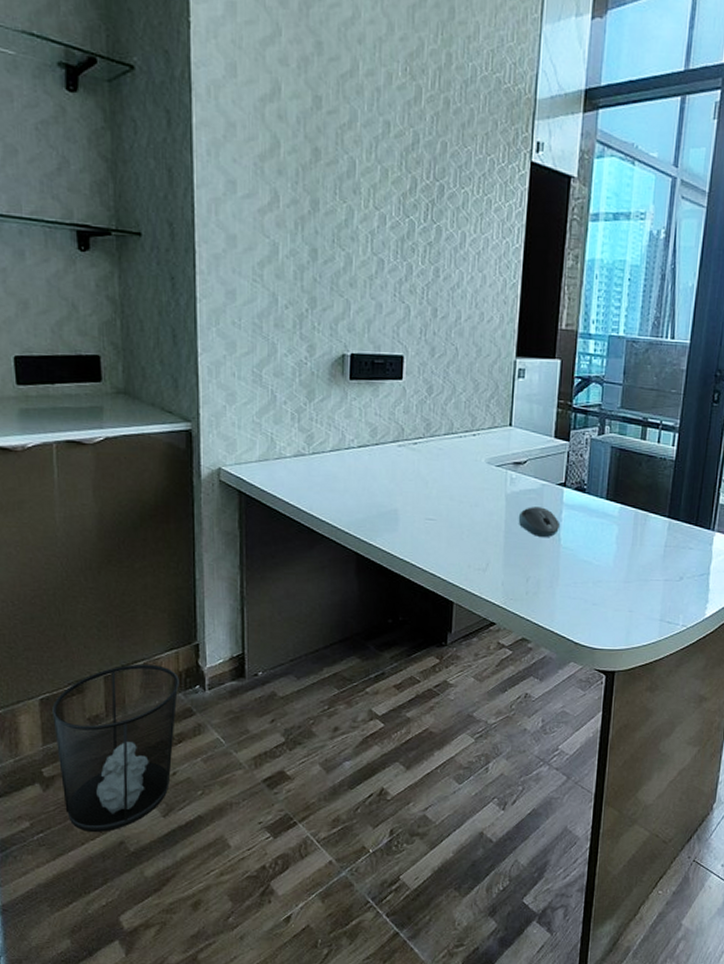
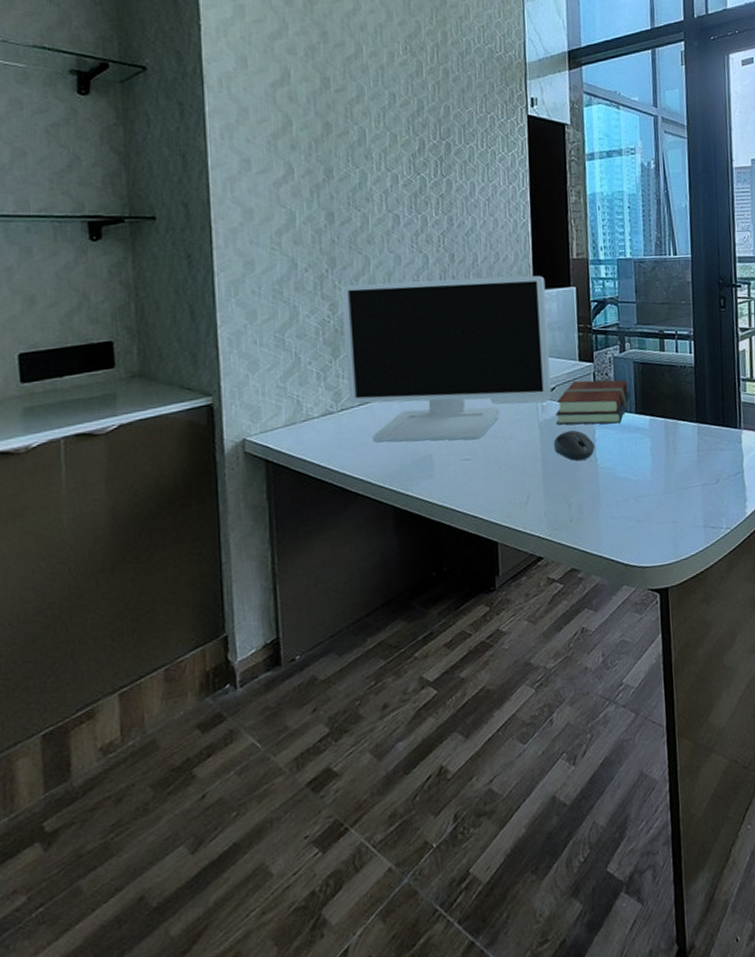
waste bin: present [52,663,179,832] -> none [57,668,207,893]
monitor: none [319,328,529,501] -> present [341,275,552,442]
books: none [523,458,602,506] -> present [555,379,630,425]

